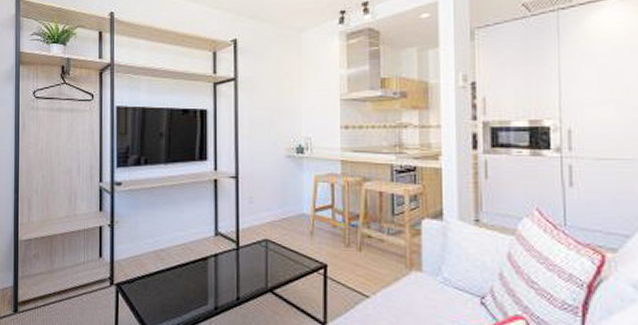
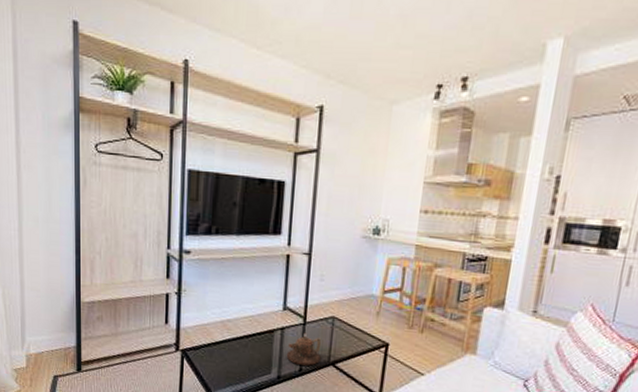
teapot: none [222,258,257,294] -> present [286,332,321,366]

